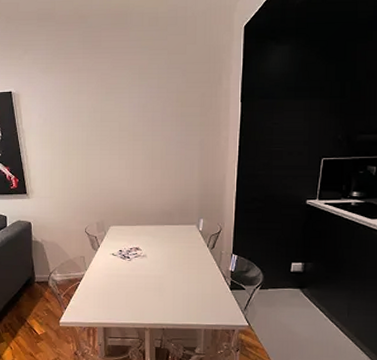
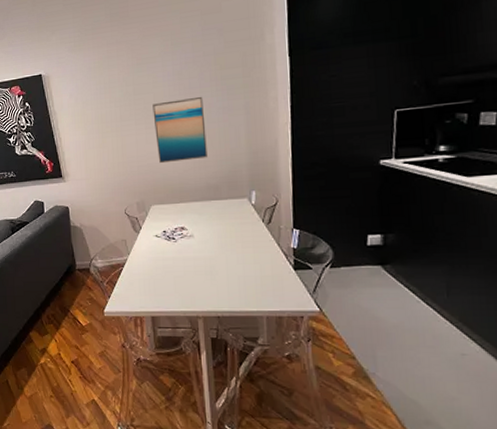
wall art: none [117,129,164,188] -> present [152,96,207,164]

